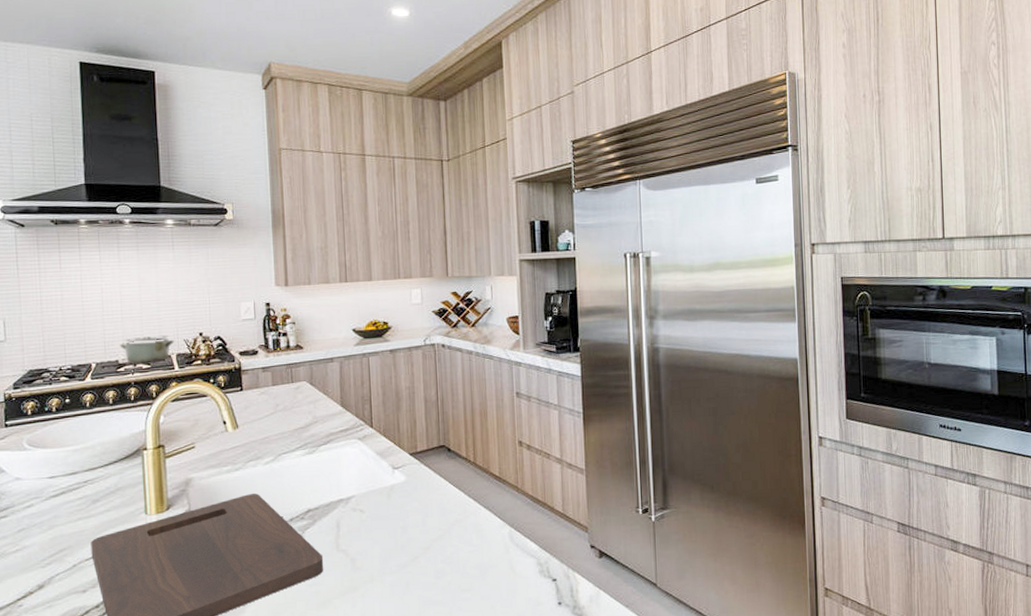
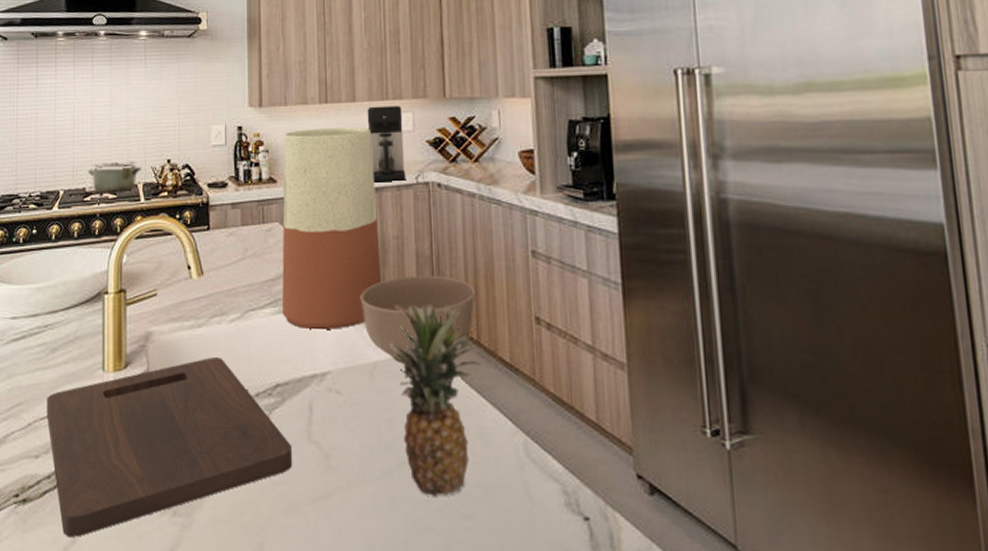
vase: none [308,301,396,464] -> present [281,127,381,329]
bowl: none [378,415,473,485] -> present [360,275,476,365]
coffee maker: none [382,283,416,346] -> present [367,105,406,183]
fruit: none [404,437,479,579] -> present [390,304,484,497]

